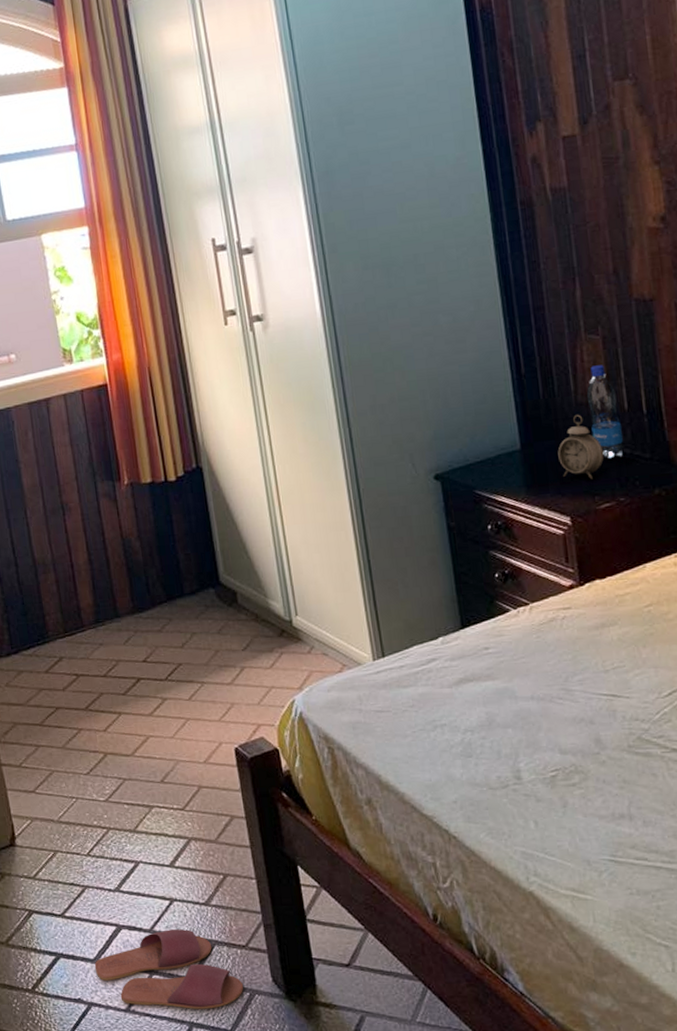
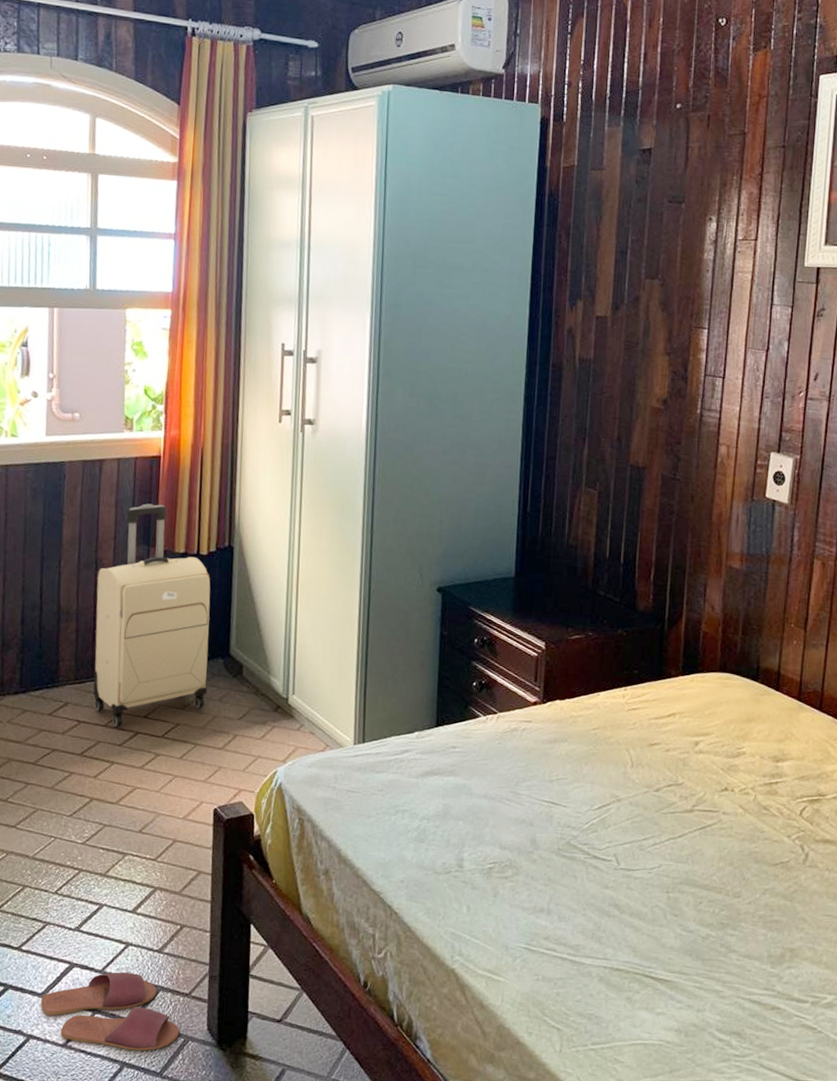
suitcase: none [66,435,204,675] -> present [93,503,211,727]
alarm clock: present [557,414,604,480] -> none [544,554,583,613]
bottle: present [586,365,625,460] -> none [576,515,602,598]

